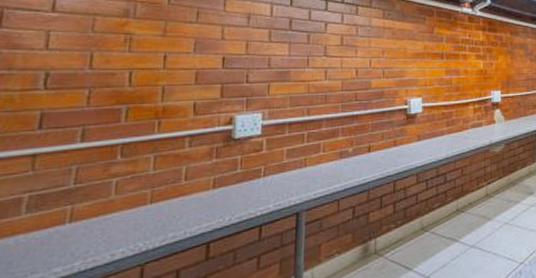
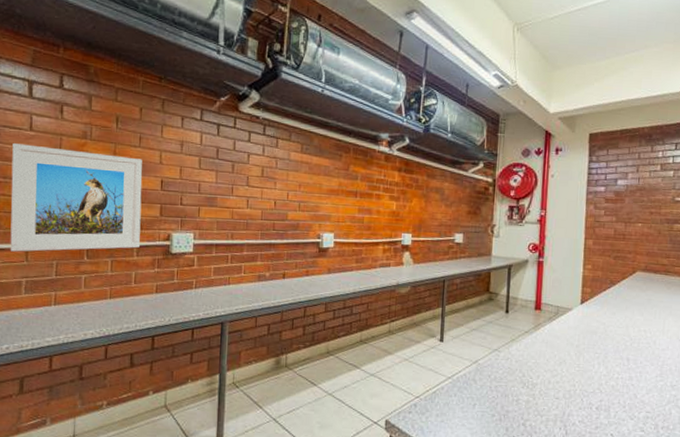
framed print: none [8,28,200,161] -> present [10,143,142,252]

